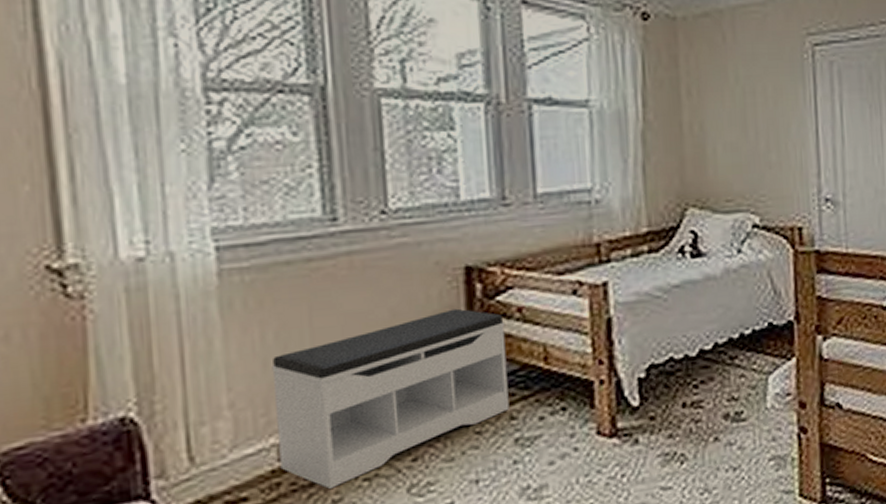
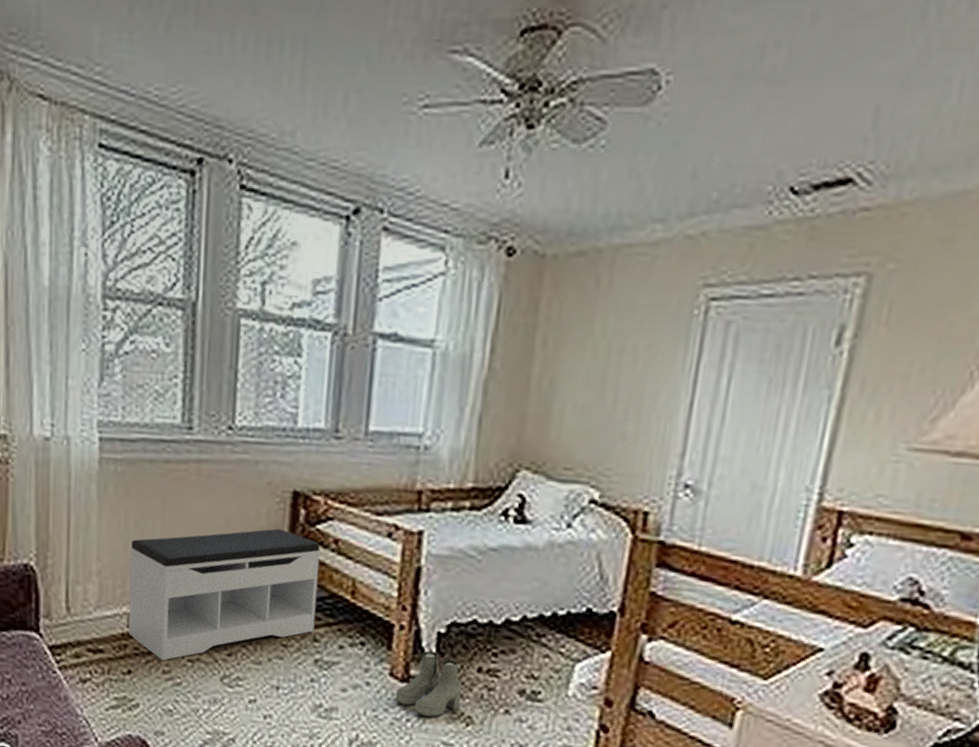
boots: none [606,398,672,467] -> present [395,650,463,717]

